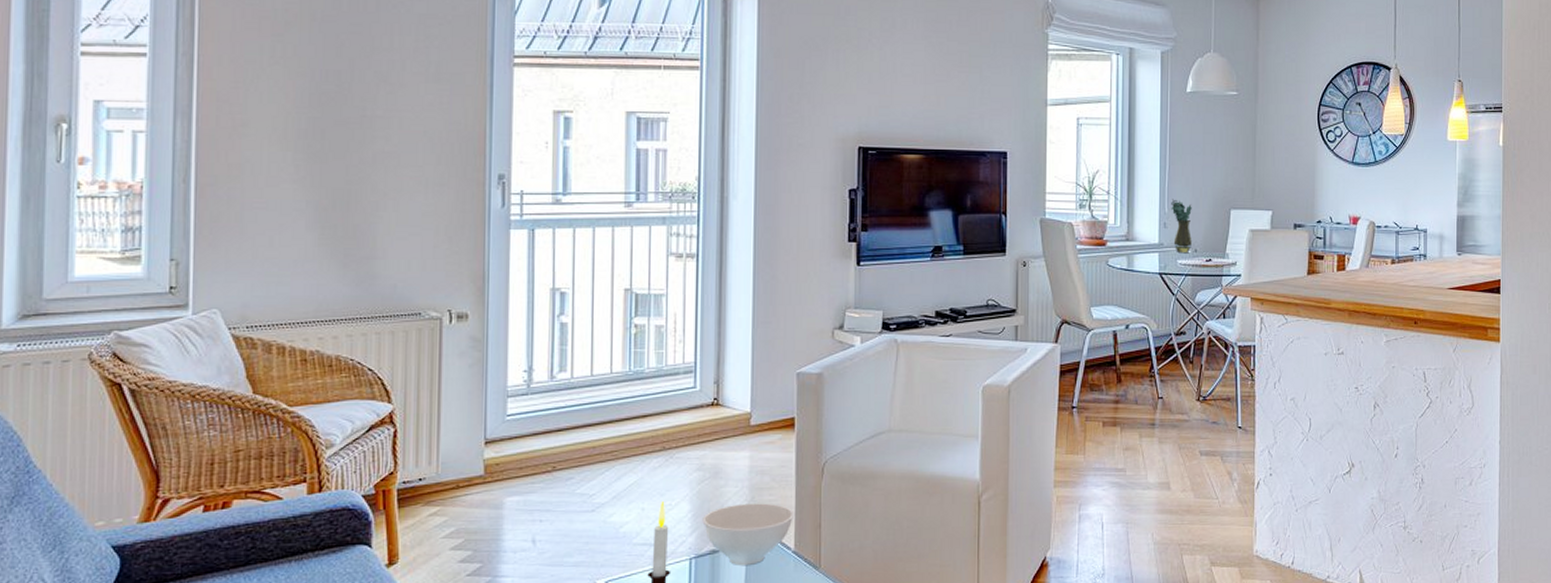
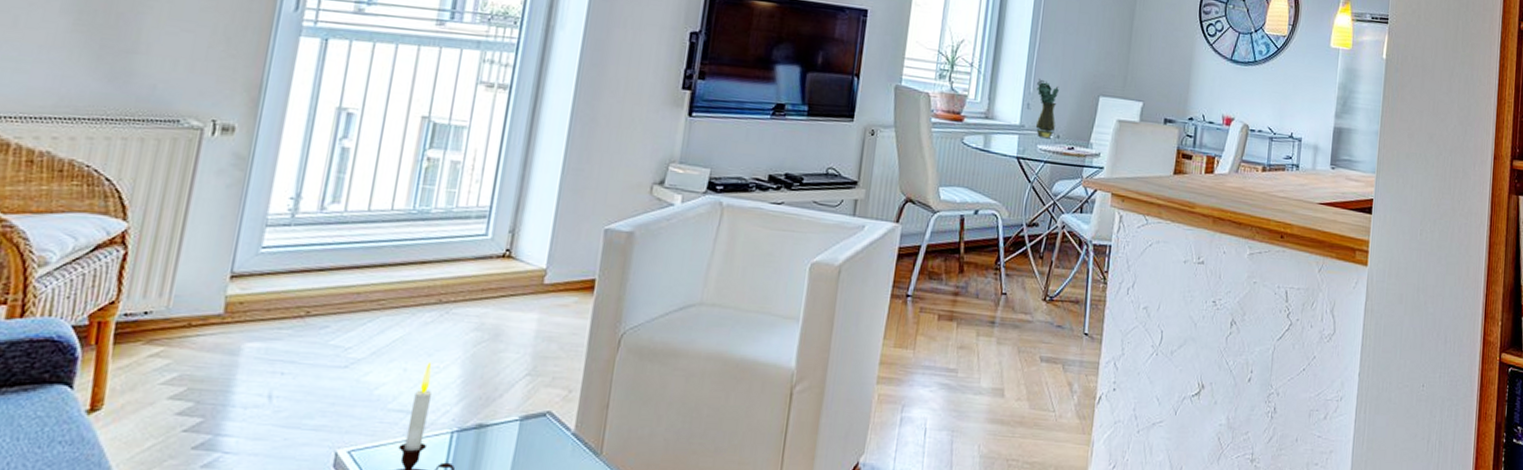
bowl: present [702,503,795,567] -> none [472,372,581,446]

